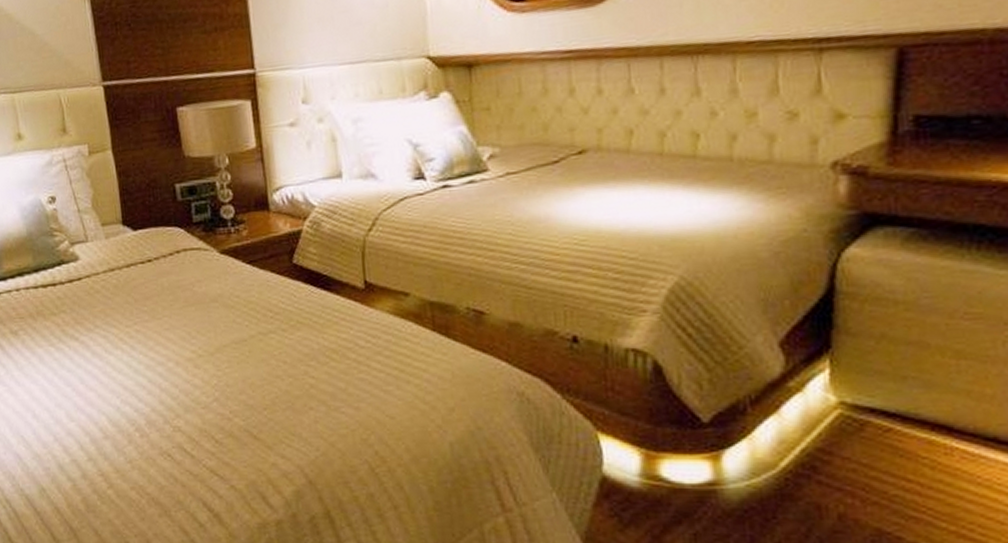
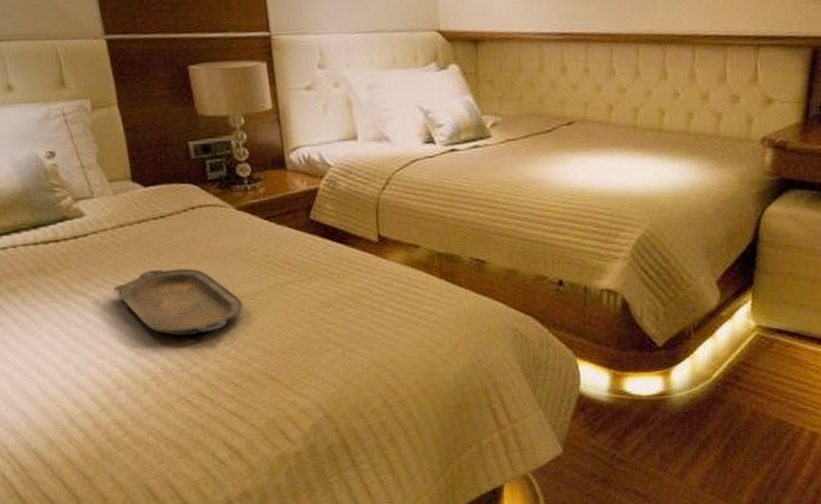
serving tray: none [103,314,226,385] -> present [113,268,244,336]

